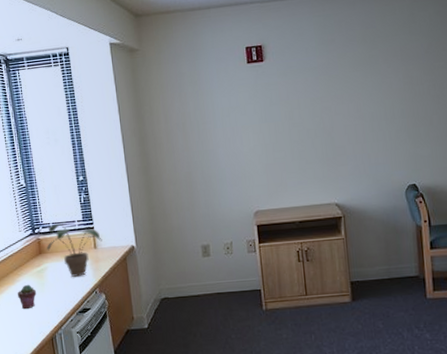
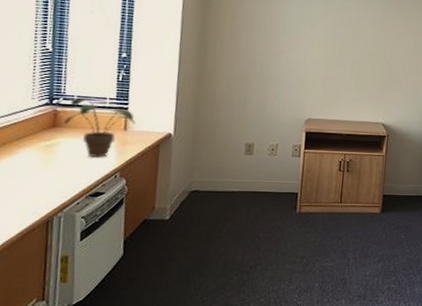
potted succulent: present [18,284,36,309] -> none [12,158,39,185]

